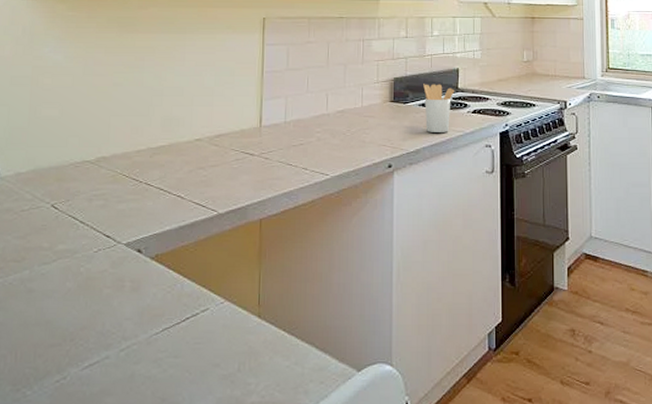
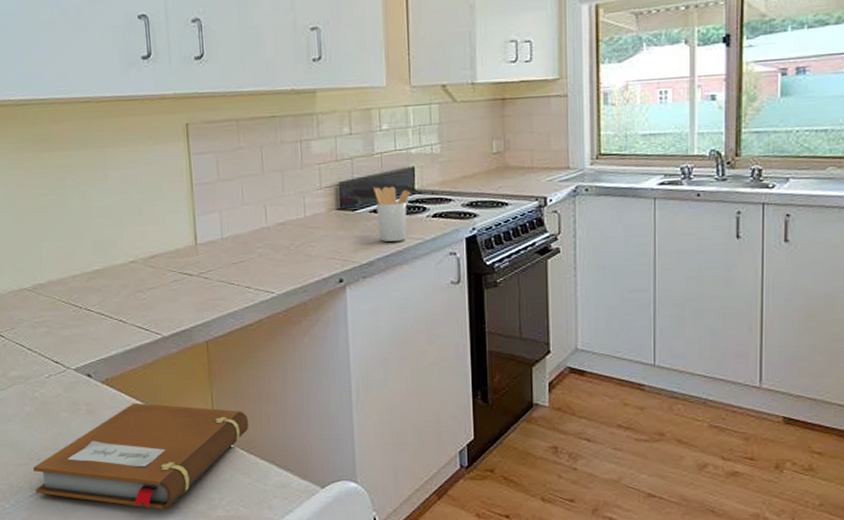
notebook: none [63,280,292,396] -> present [33,403,248,510]

